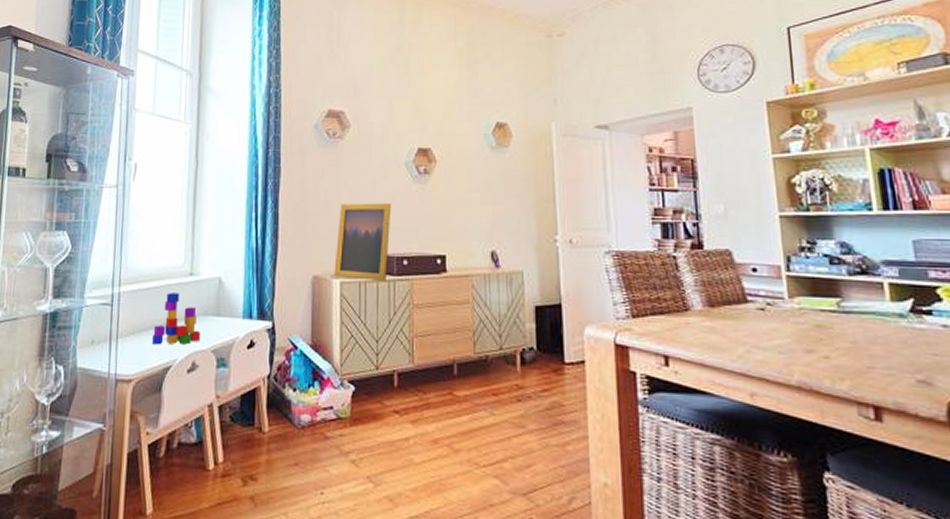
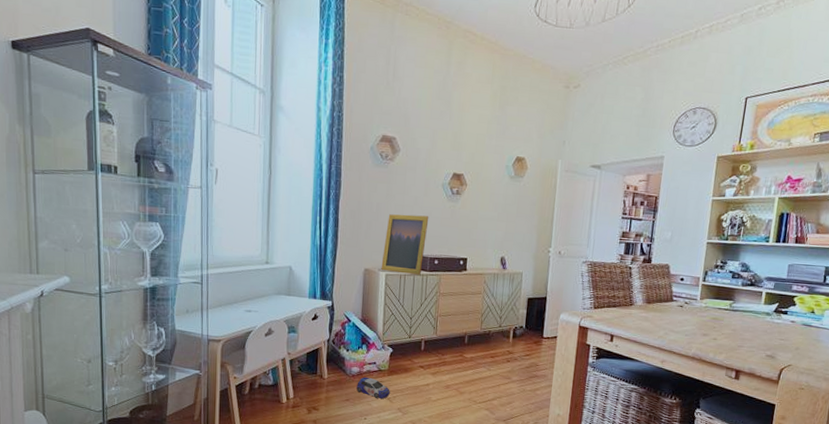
toy blocks: present [152,292,201,346] -> none [236,276,276,316]
toy car: none [308,428,355,462] -> present [356,377,390,399]

